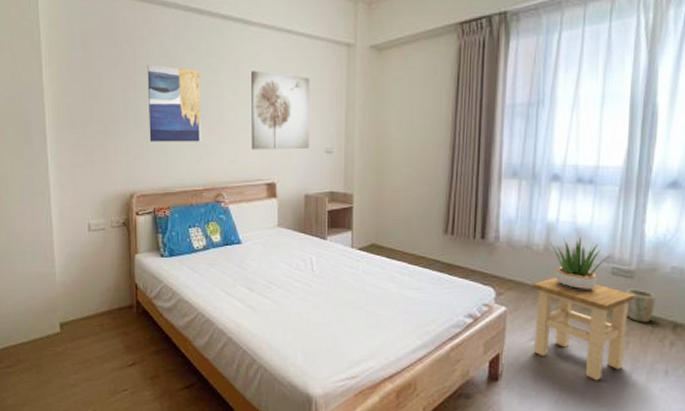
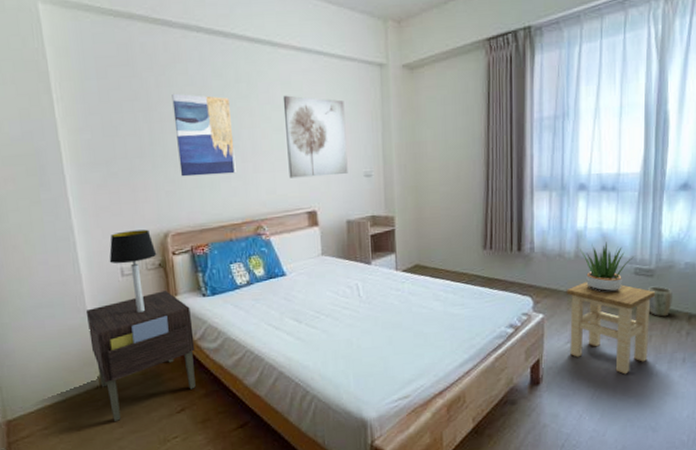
nightstand: none [53,248,150,369] -> present [85,290,196,422]
table lamp: none [78,189,122,267] -> present [109,229,157,313]

